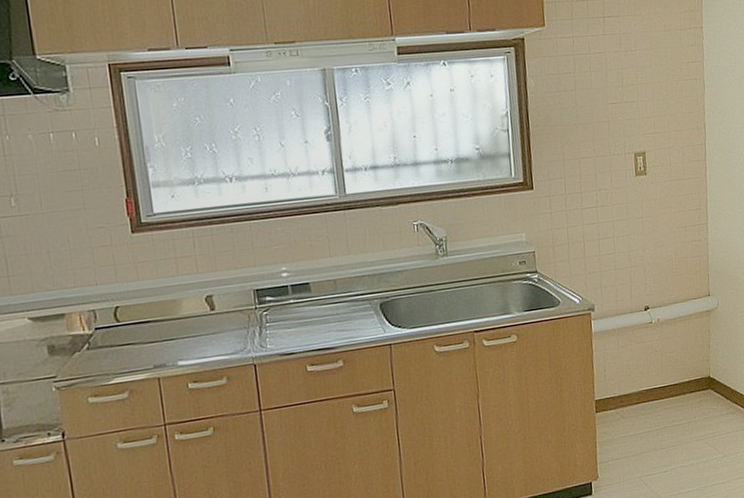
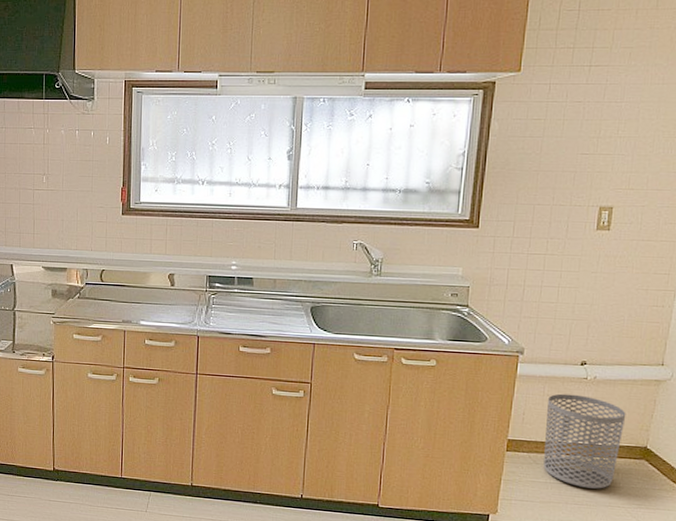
waste bin: none [623,339,690,431] -> present [543,393,626,489]

